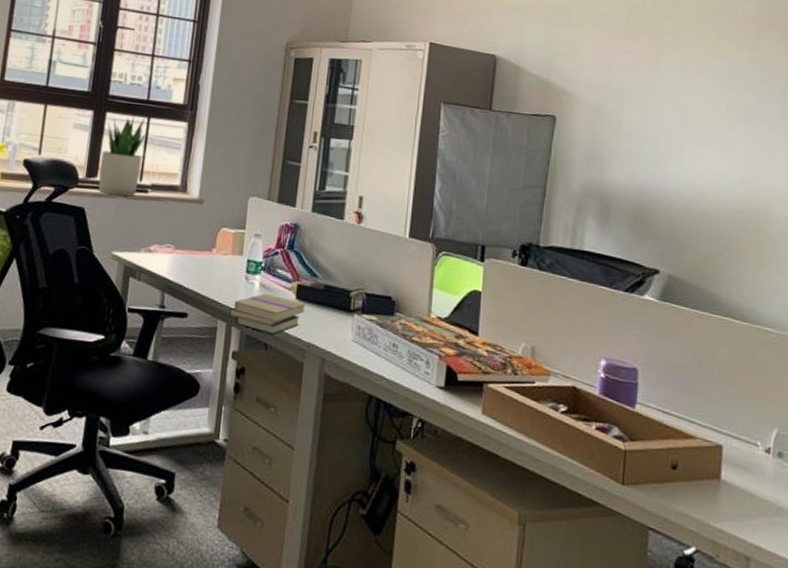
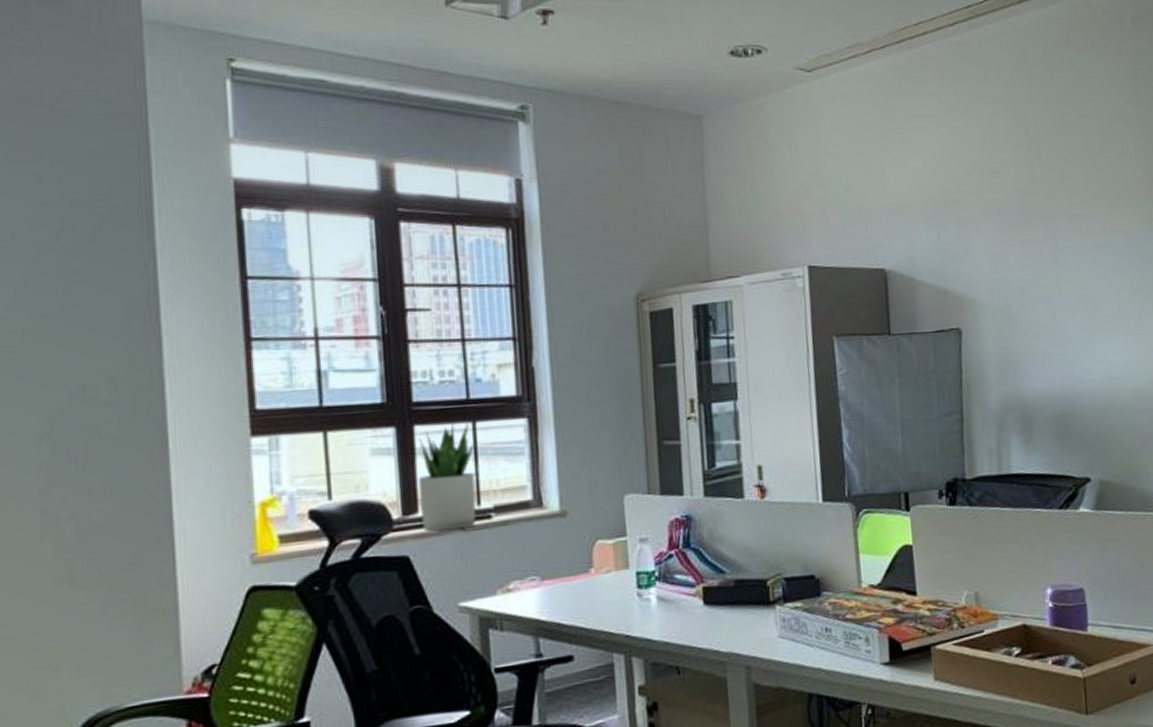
books: present [229,293,305,335] -> none [625,607,716,655]

